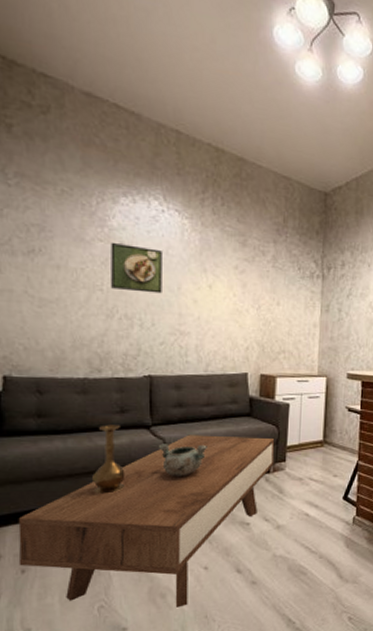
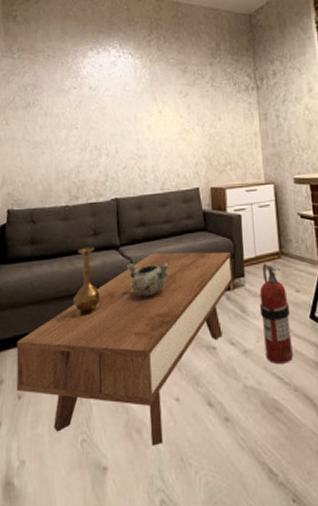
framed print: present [111,242,162,294] -> none [82,87,122,126]
fire extinguisher: none [296,450,325,536] -> present [259,263,293,364]

